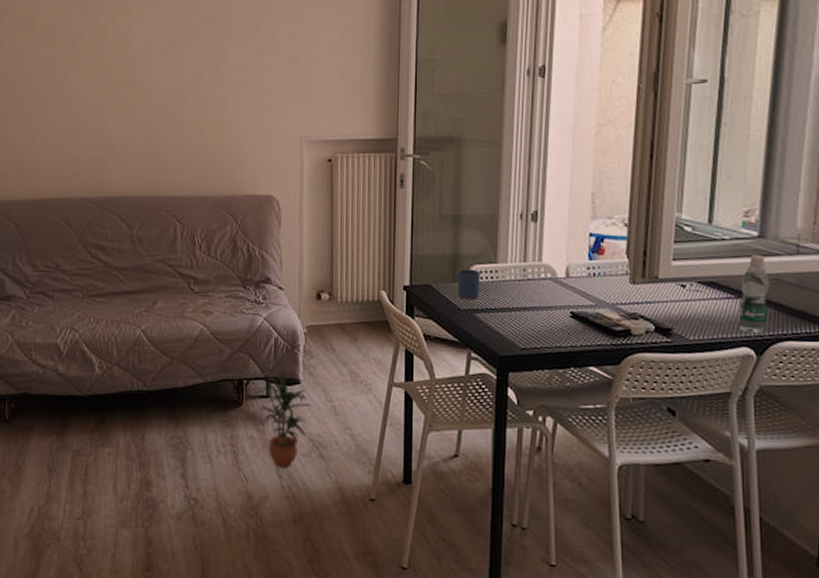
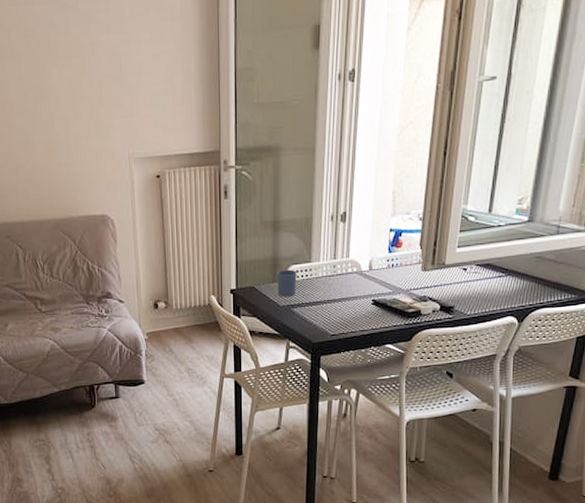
potted plant: present [259,370,314,468] -> none [110,374,157,455]
bottle: present [738,254,770,334] -> none [506,237,534,305]

